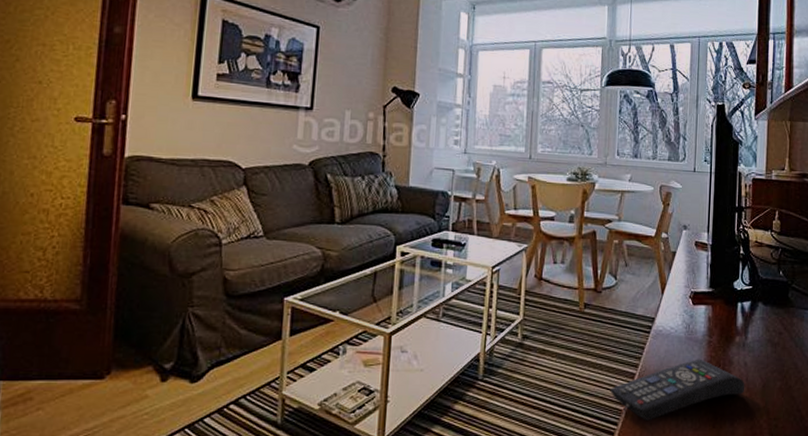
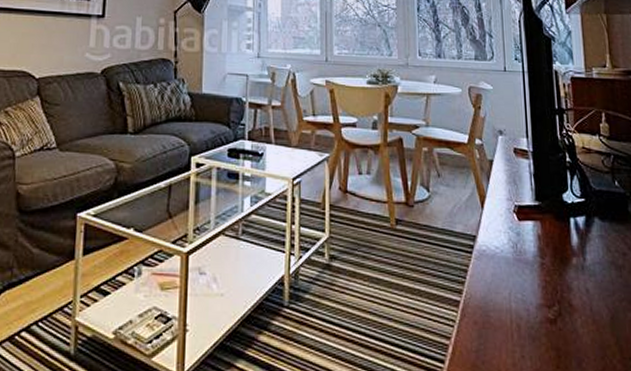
remote control: present [610,358,745,420] -> none [432,284,591,358]

